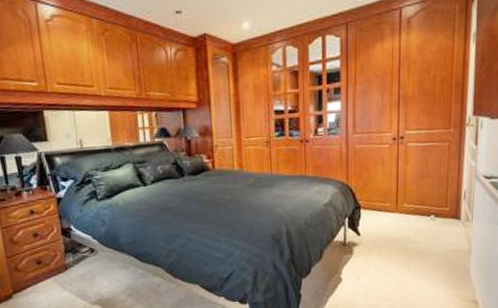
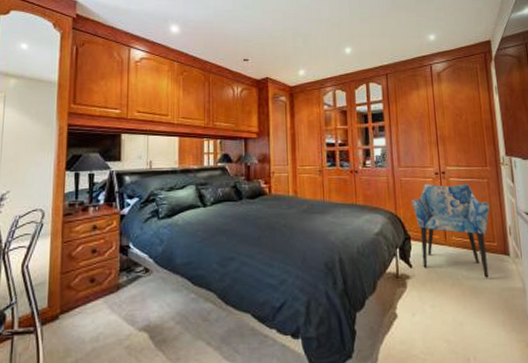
armchair: none [365,149,448,242] -> present [411,183,490,278]

